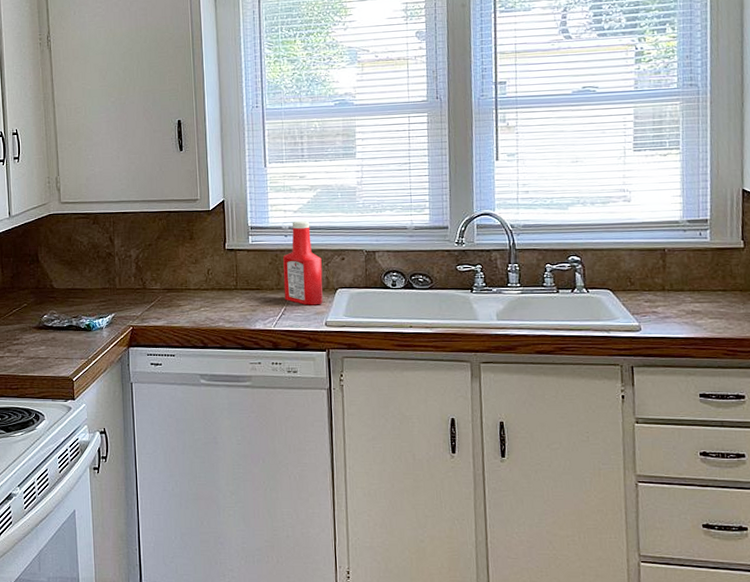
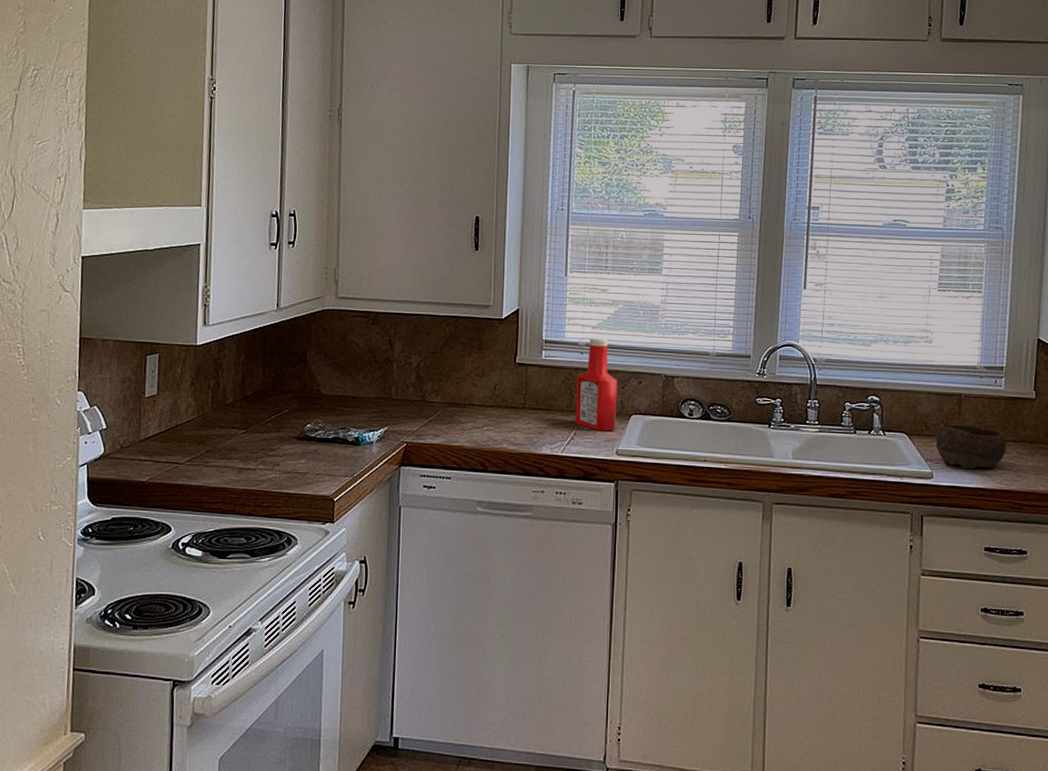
bowl: none [640,277,717,321] -> present [935,424,1007,470]

